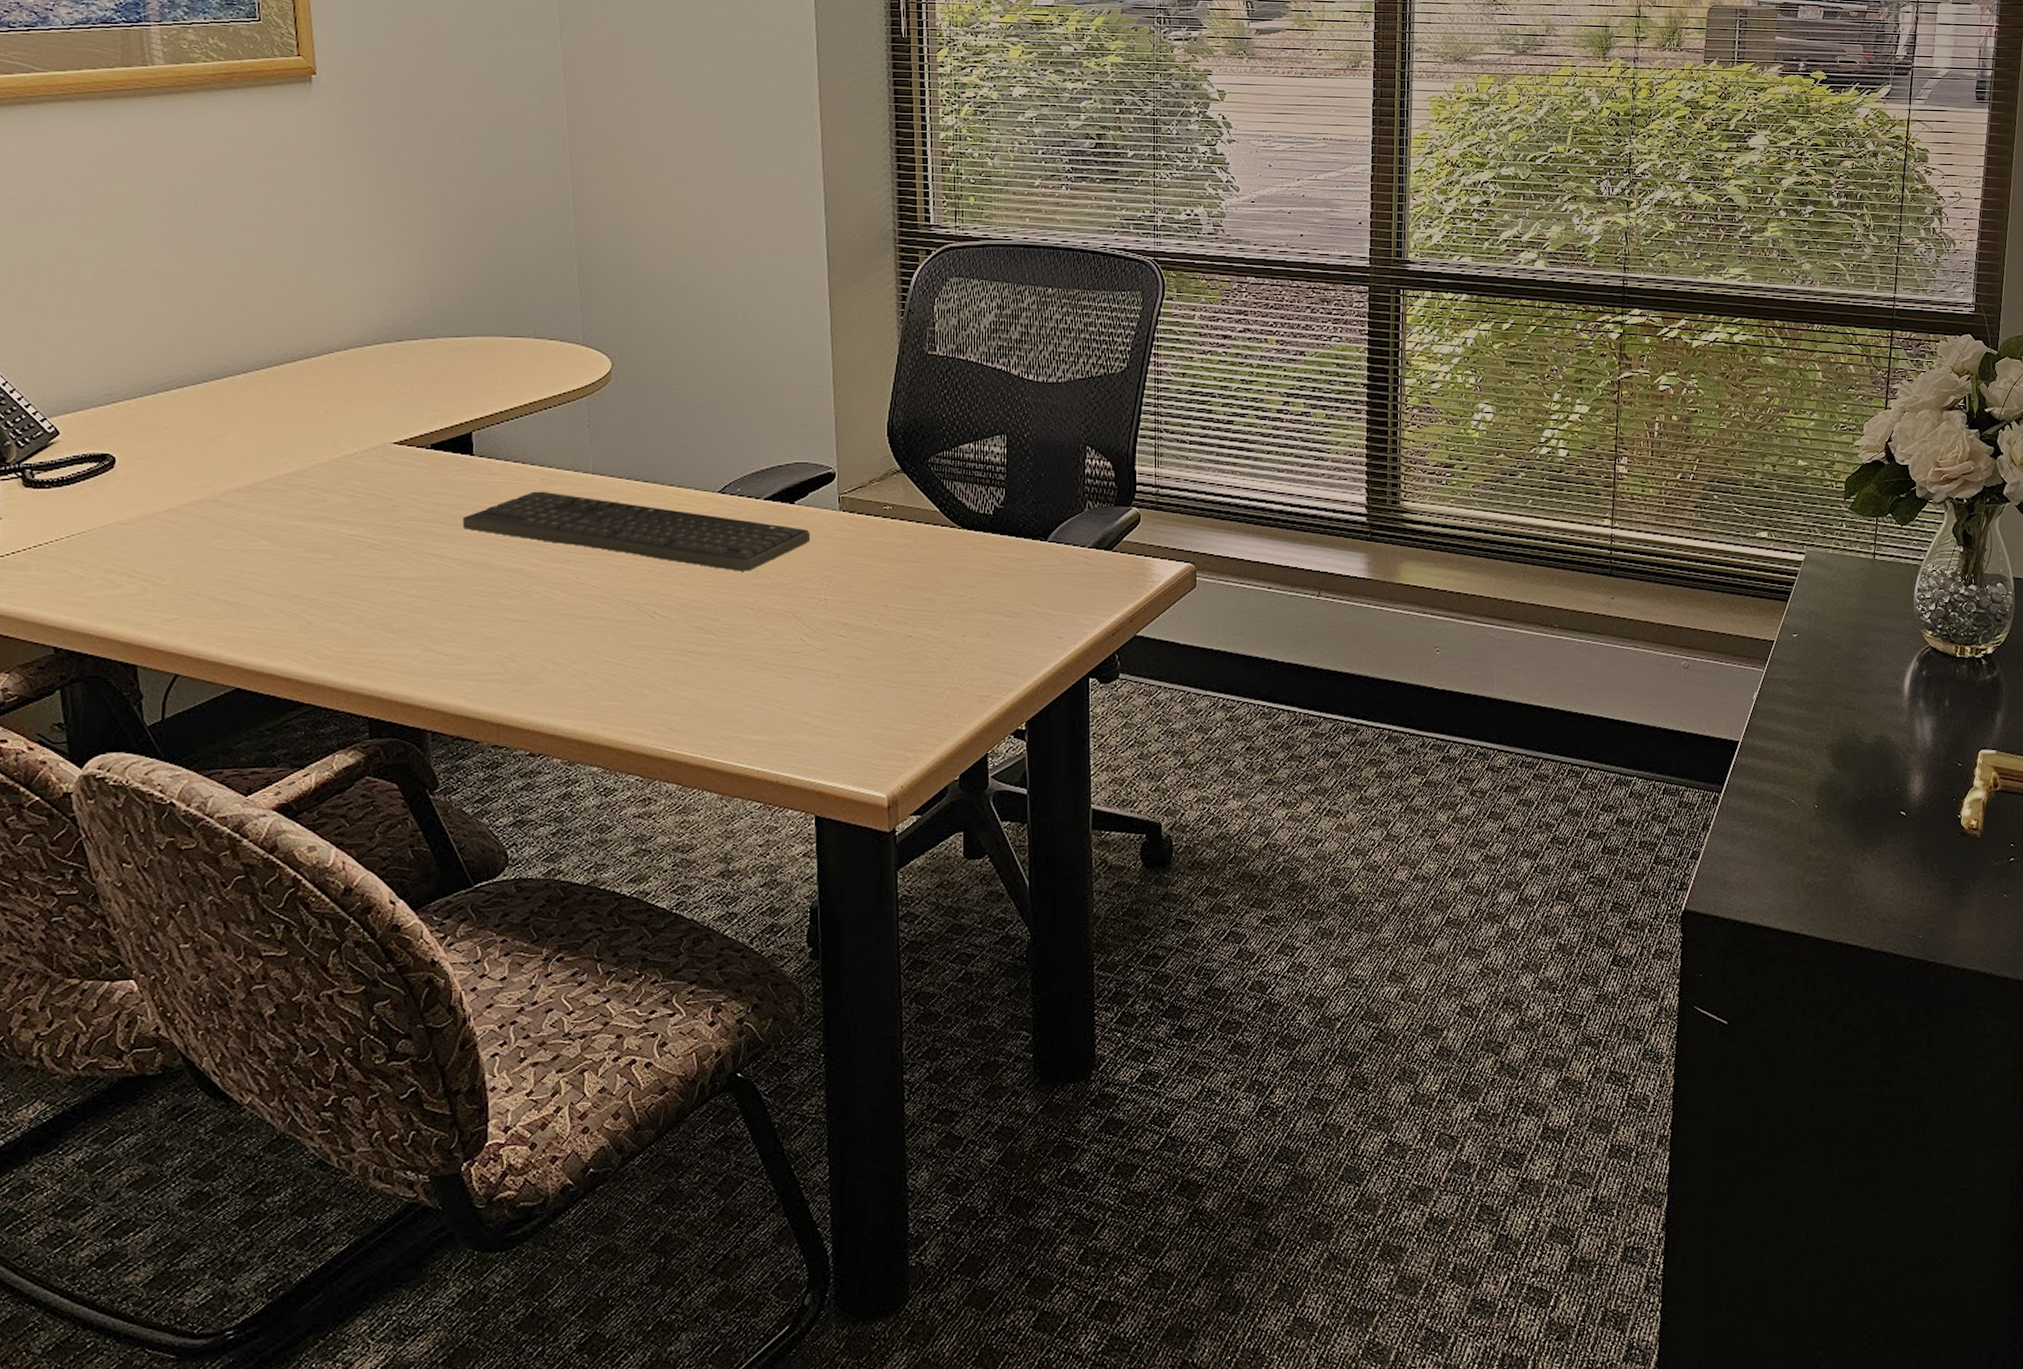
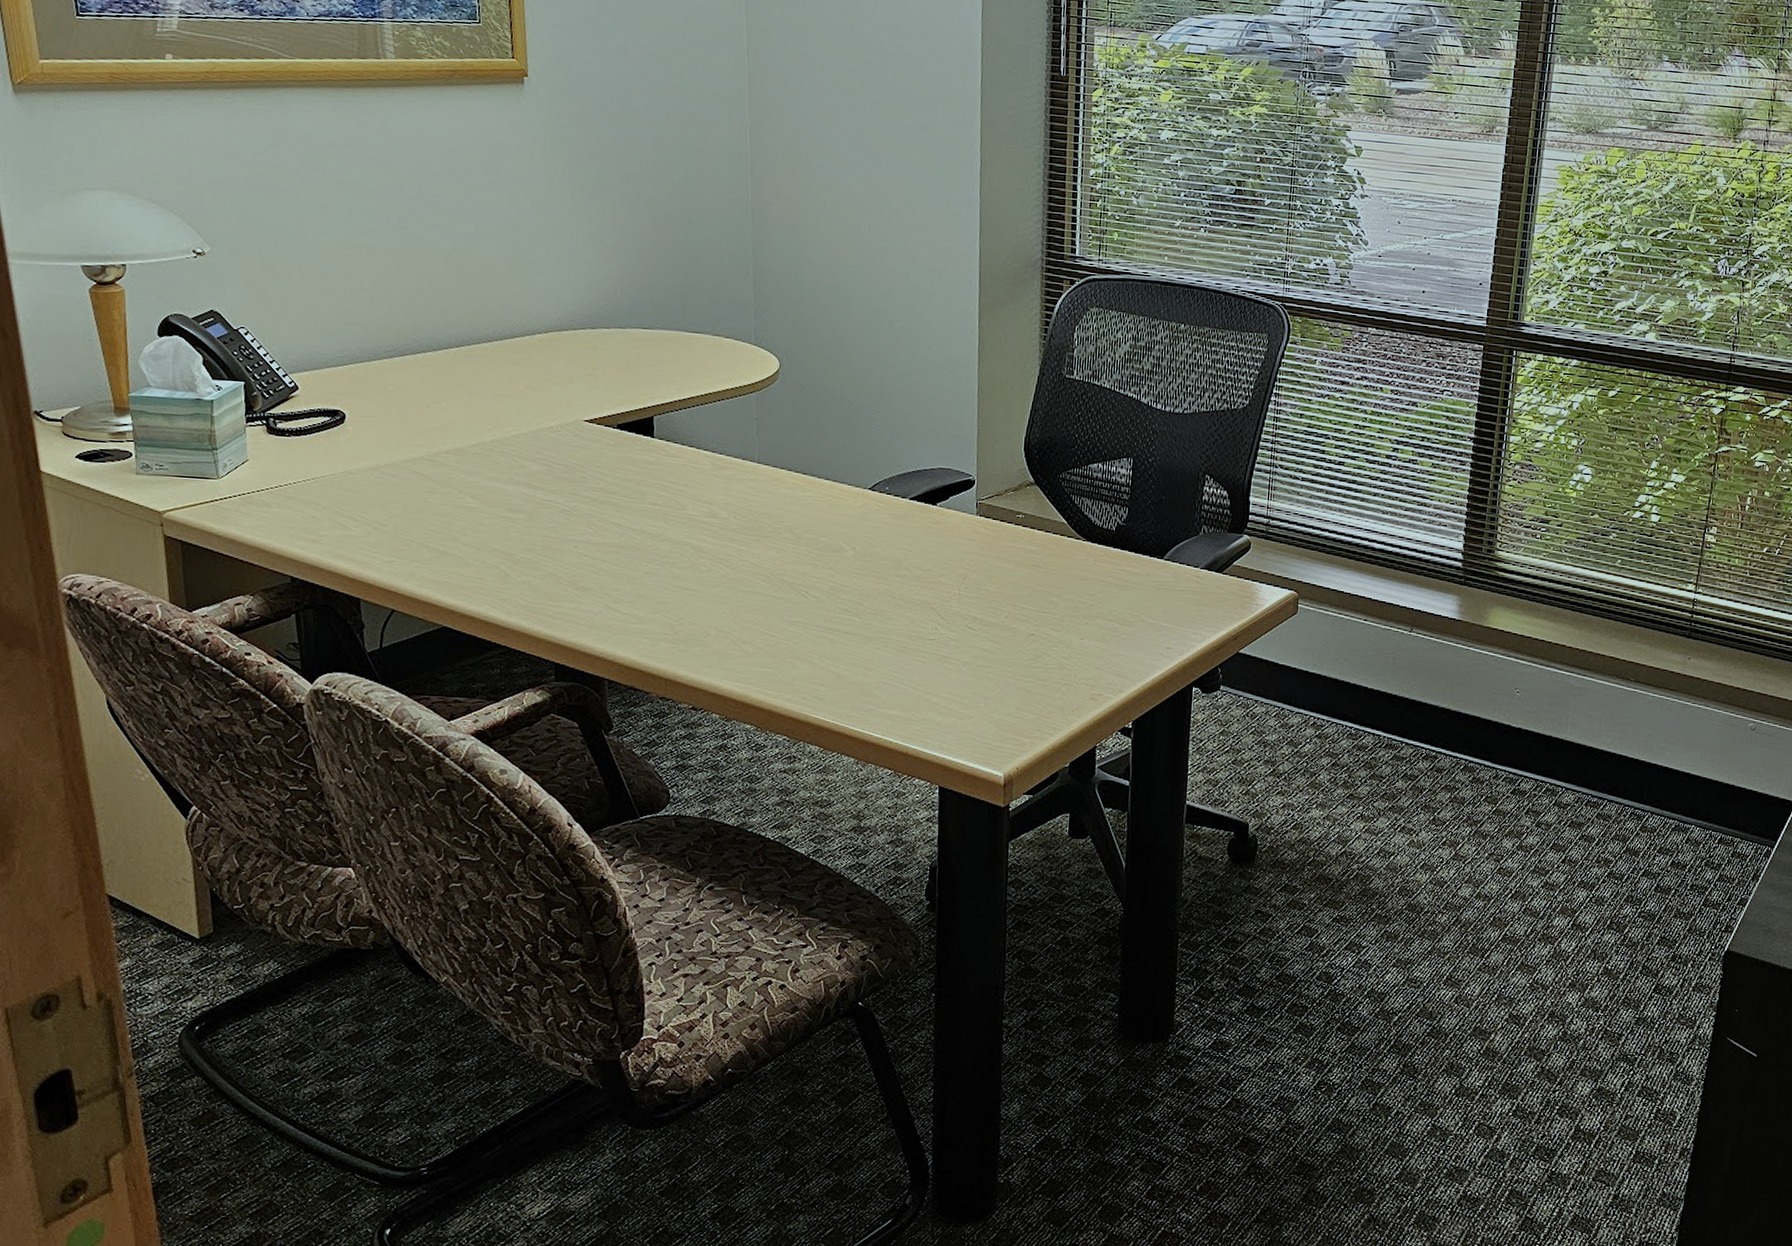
computer keyboard: present [462,491,811,571] -> none [642,474,950,563]

